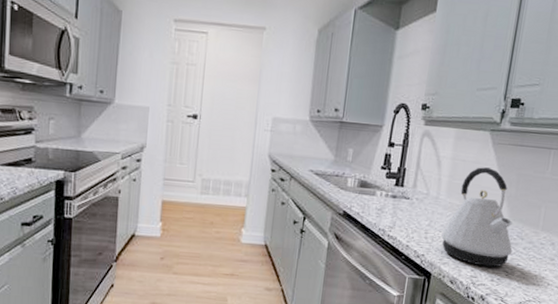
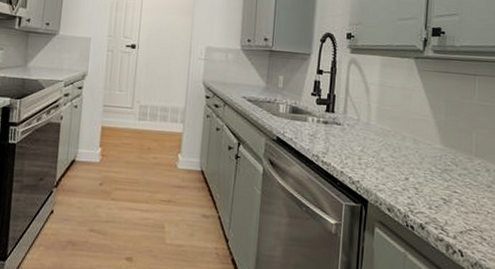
kettle: present [441,167,513,268] -> none [375,93,448,195]

